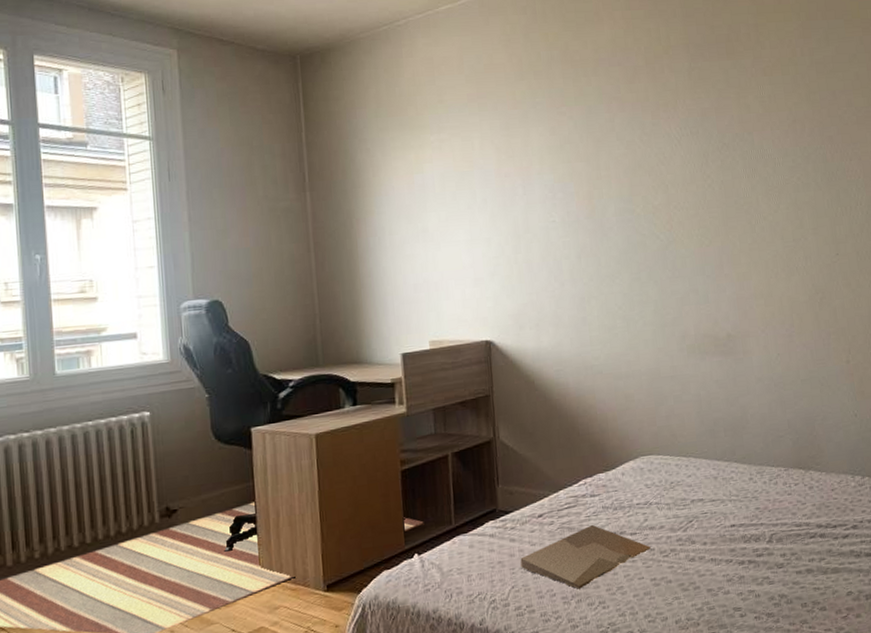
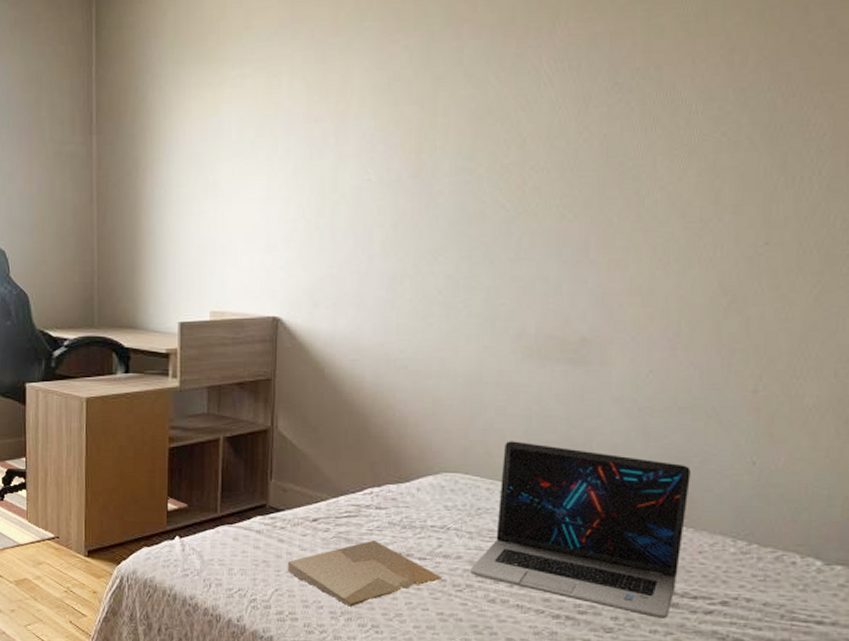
laptop: none [671,422,821,549] -> present [469,441,691,619]

